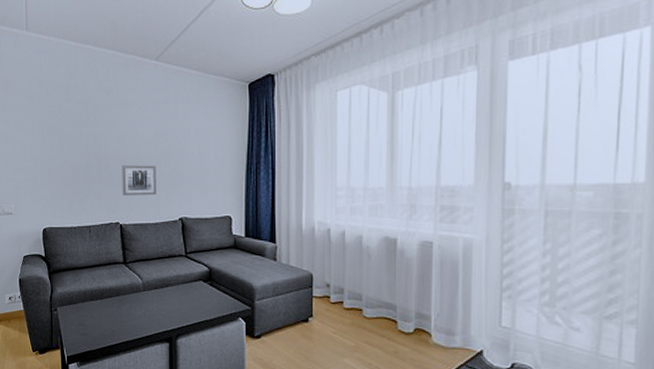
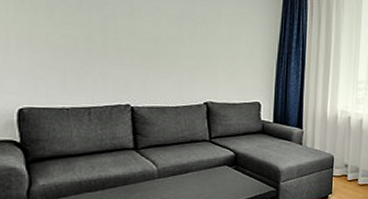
wall art: present [122,164,157,196] -> none [135,41,179,78]

